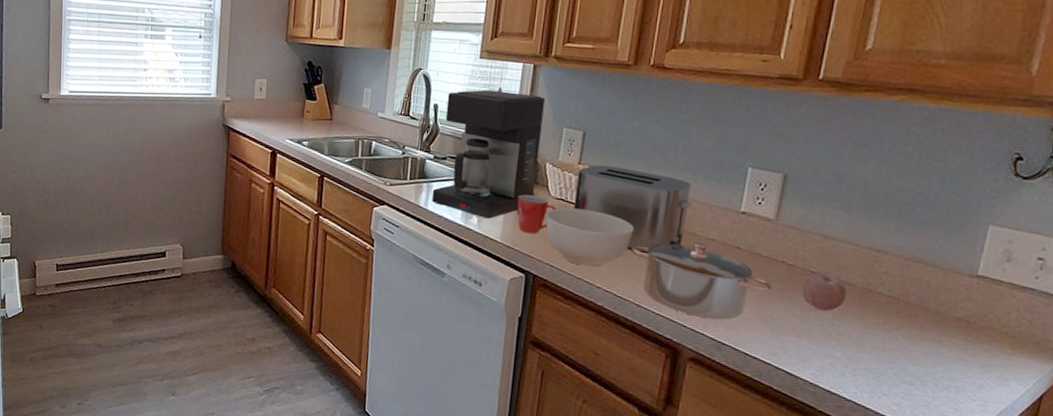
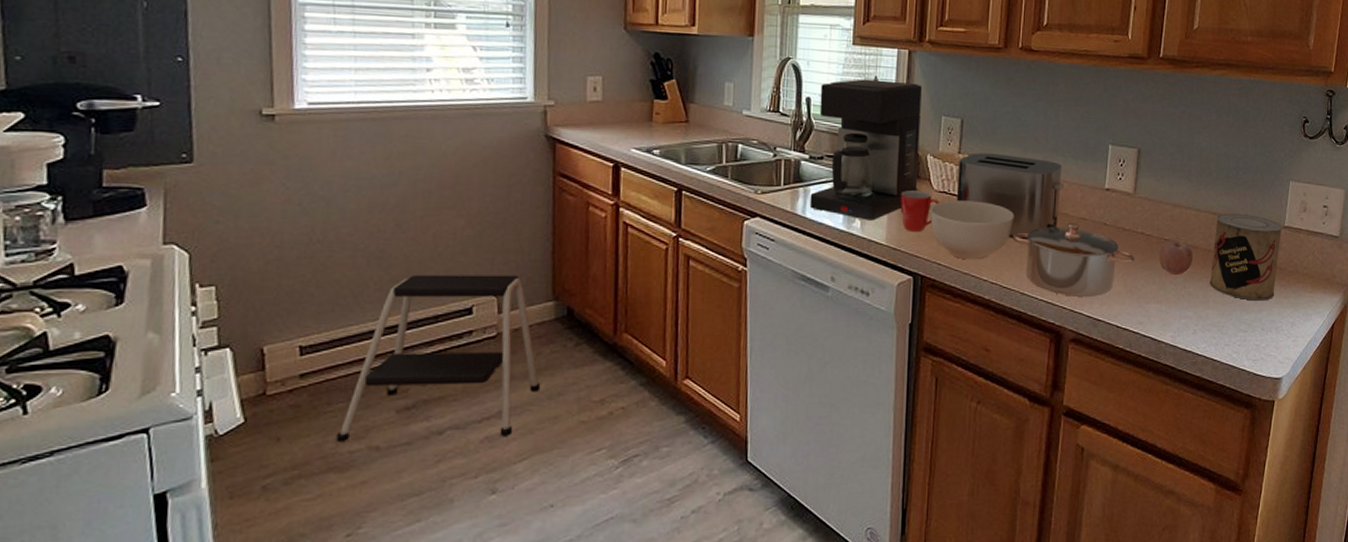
step stool: none [75,222,210,354] -> present [336,274,541,443]
tin can: none [866,252,975,355] -> present [1209,213,1283,301]

